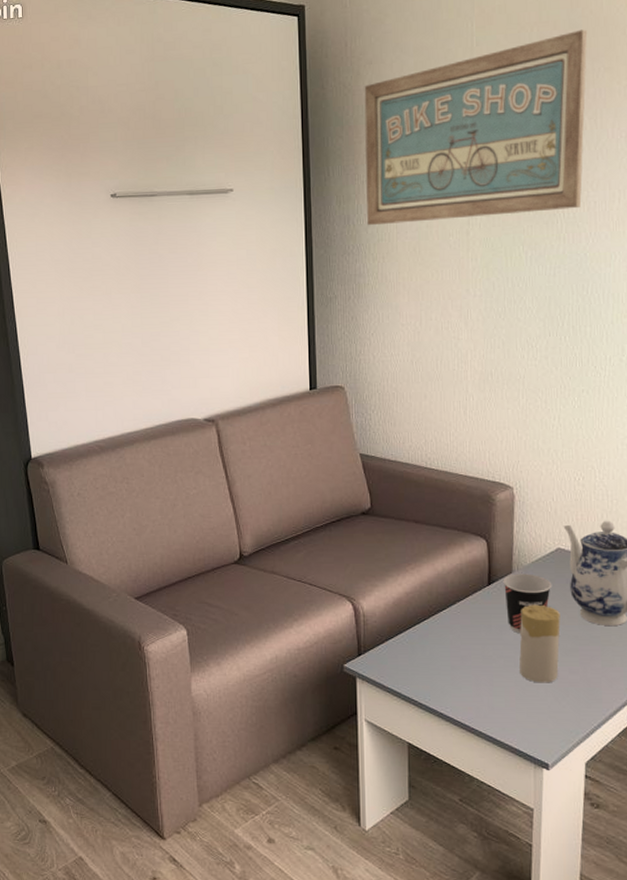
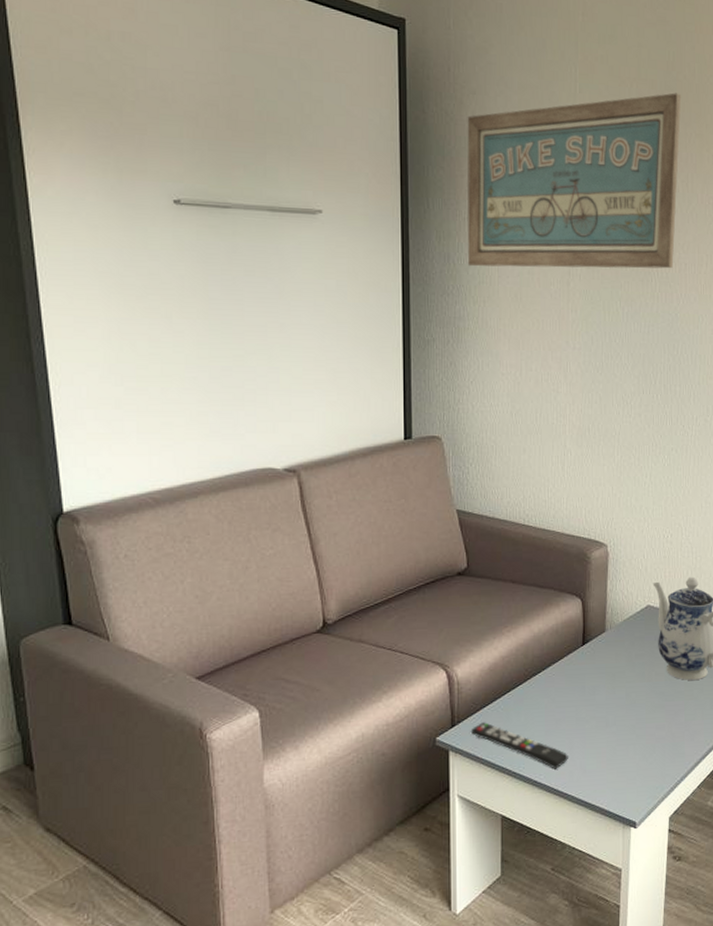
remote control: none [377,653,475,704] -> present [471,722,568,769]
cup: present [503,573,552,634] -> none [596,632,642,693]
candle: present [519,604,560,683] -> none [611,662,649,742]

